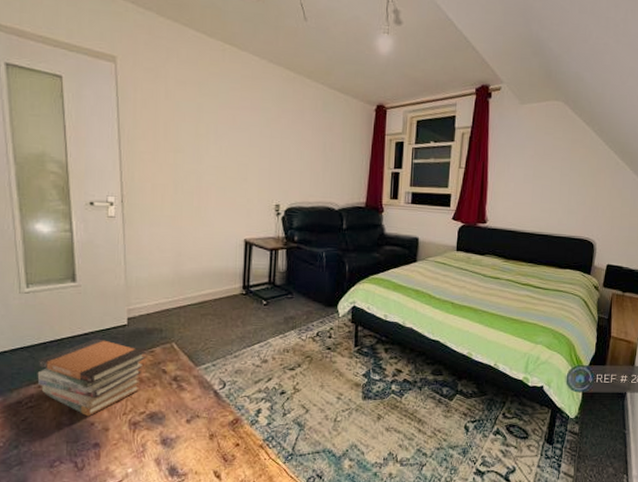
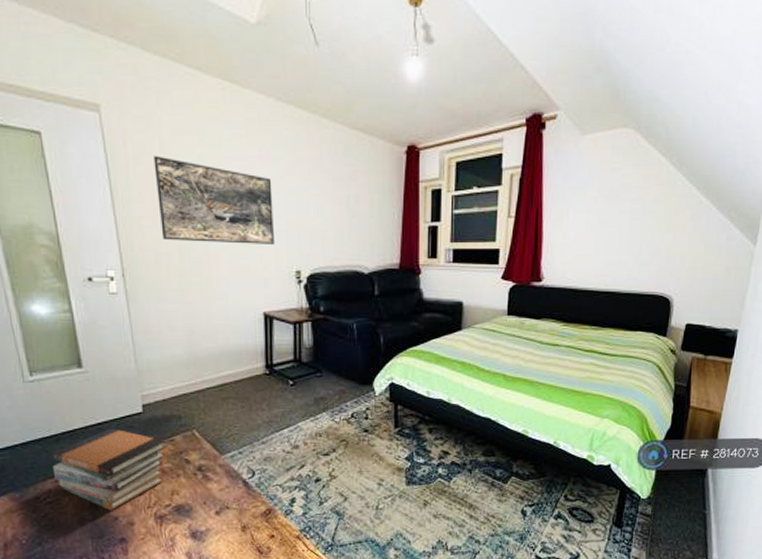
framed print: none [158,101,260,181] -> present [153,155,276,244]

